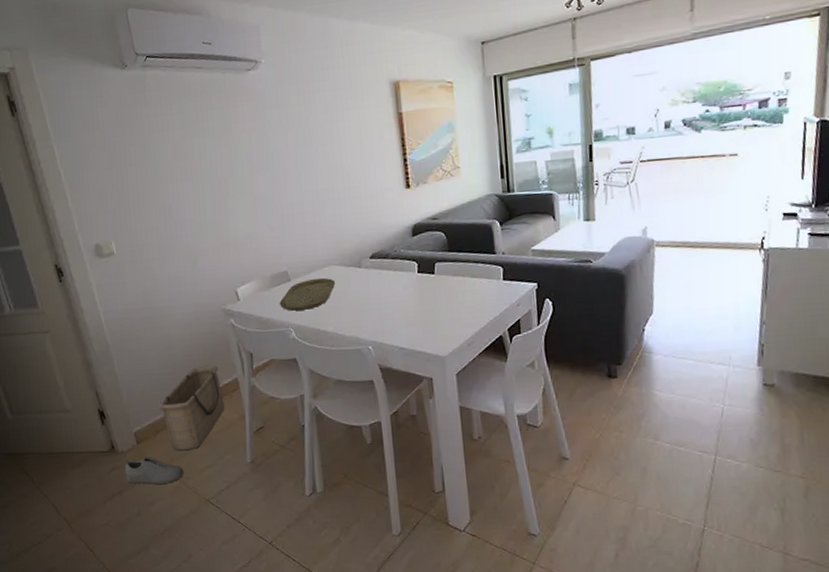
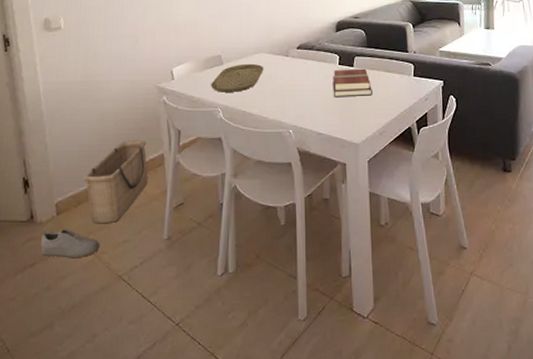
books: none [412,275,457,309] -> present [333,68,372,98]

